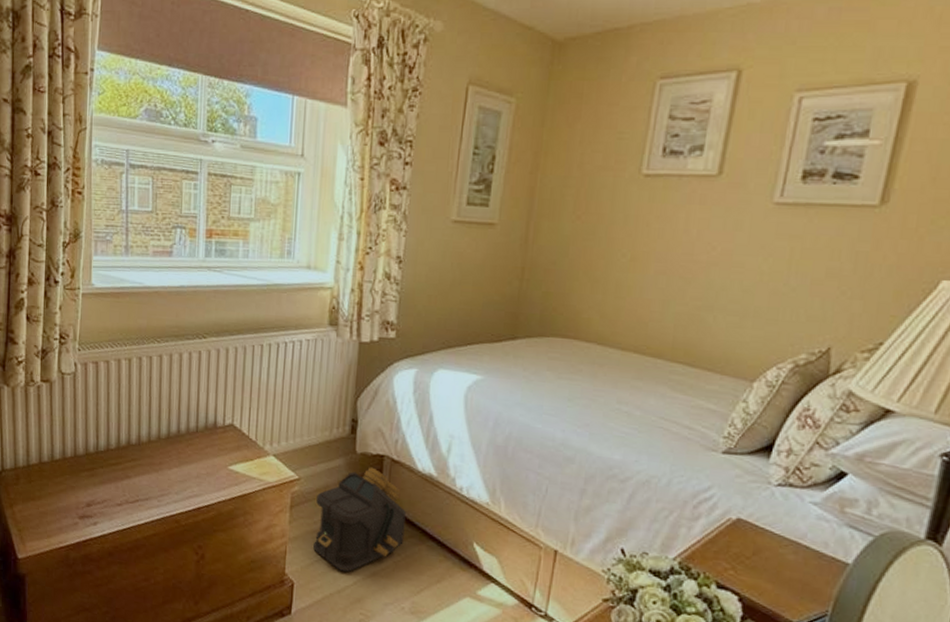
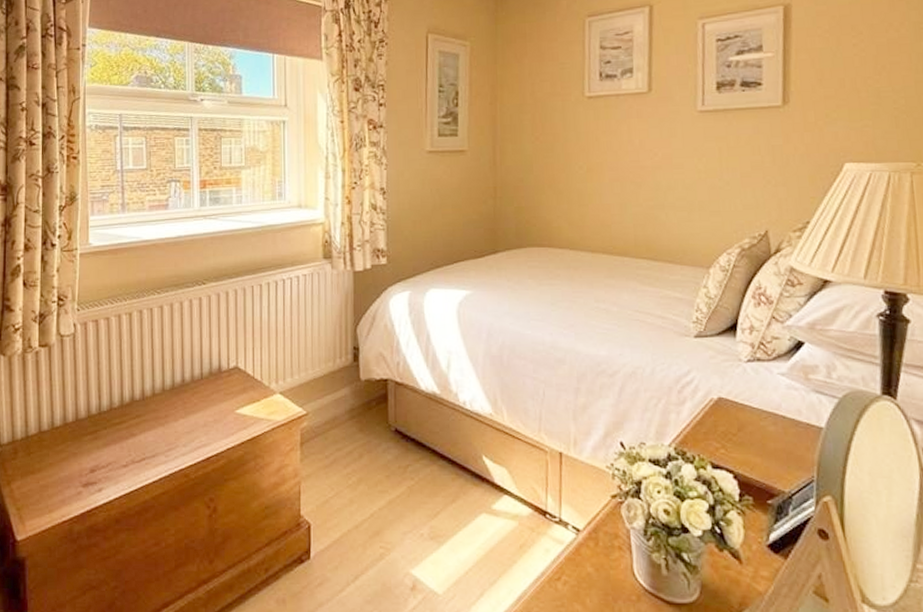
backpack: present [312,467,406,572] -> none [326,393,415,504]

